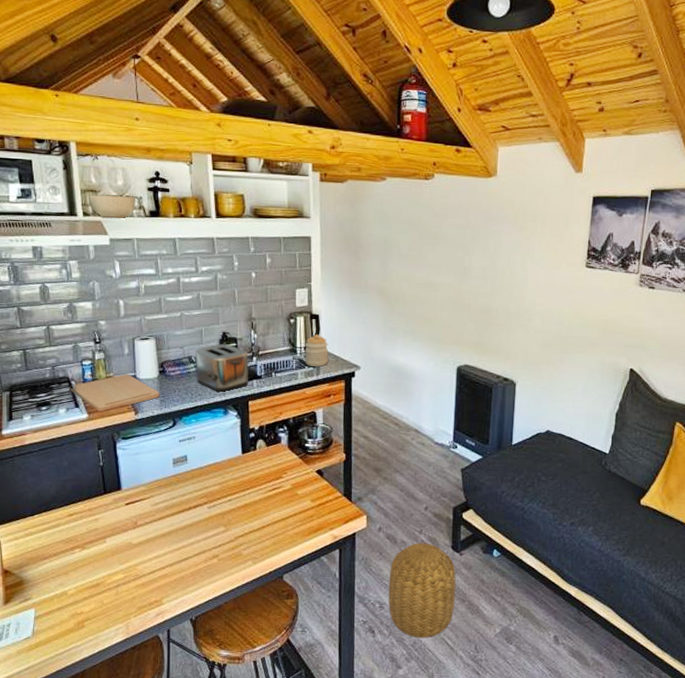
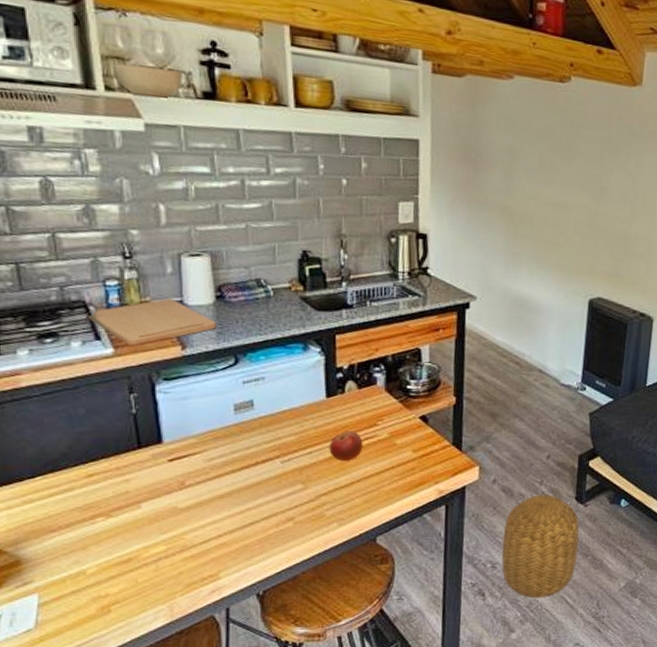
toaster: present [195,344,249,393] -> none [265,264,337,324]
fruit: none [245,482,271,508] -> present [329,431,363,461]
jar: present [304,334,329,367] -> none [408,257,438,296]

